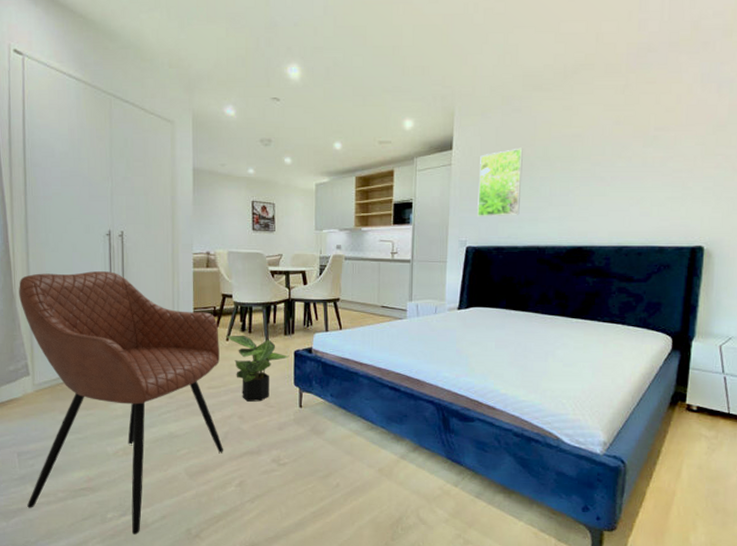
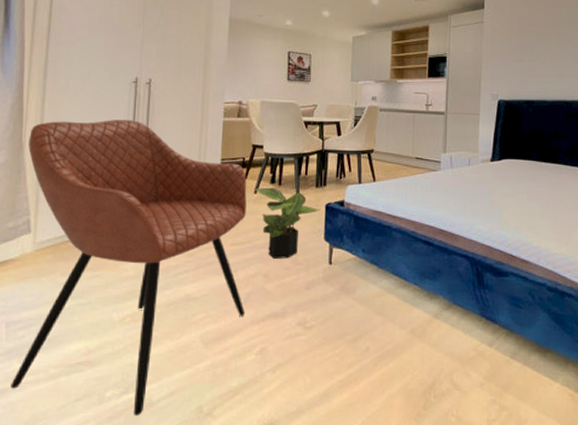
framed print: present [477,148,523,217] -> none [508,9,549,72]

